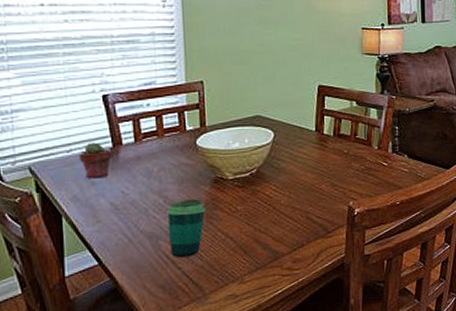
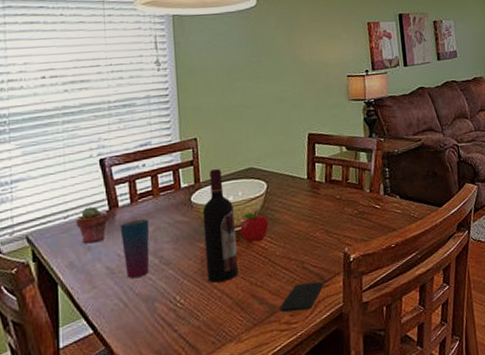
cup: none [123,158,154,215] -> present [119,218,150,278]
cup: present [167,199,206,258] -> none [162,257,202,320]
wine bottle: none [208,114,242,226] -> present [202,169,238,283]
fruit: none [246,158,275,191] -> present [240,210,269,244]
smartphone: none [282,232,326,259] -> present [280,281,323,313]

